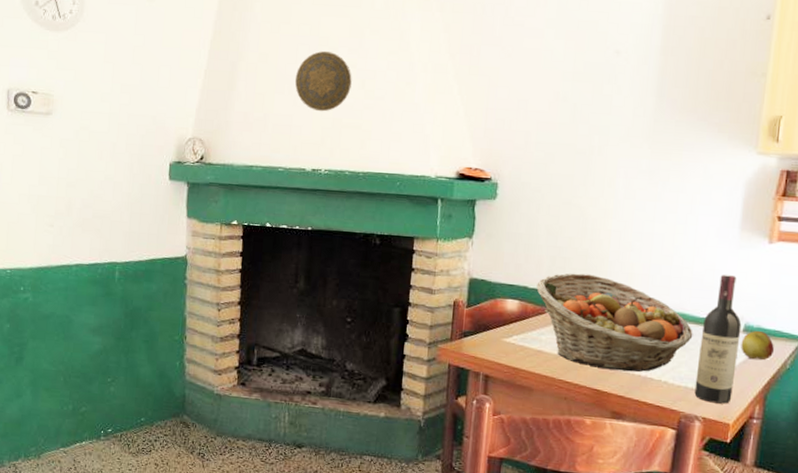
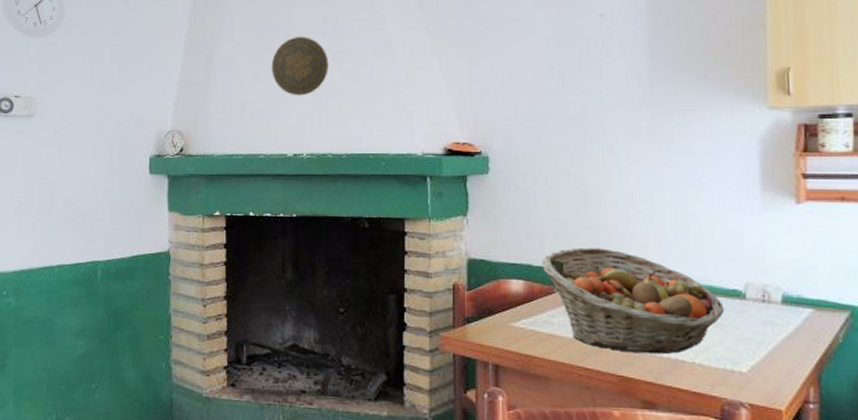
wine bottle: present [694,274,742,404] -> none [734,239,780,387]
apple: present [741,331,775,360] -> none [781,302,822,334]

